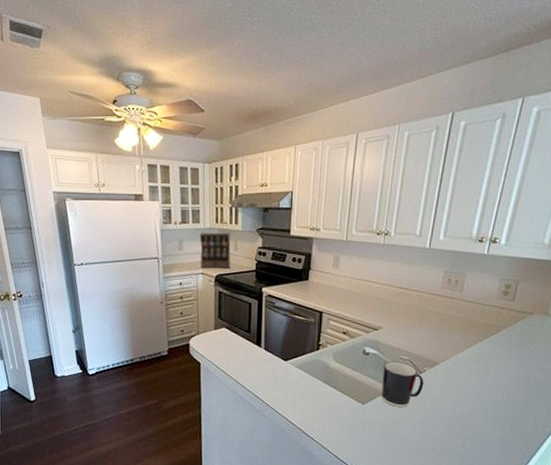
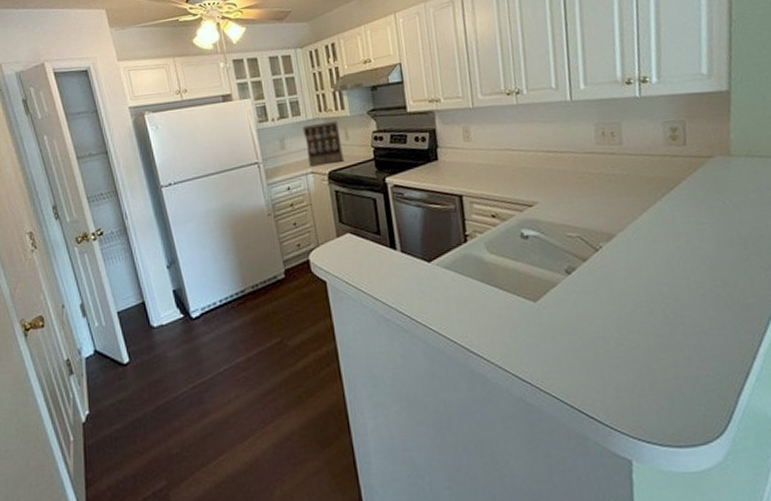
mug: present [381,361,424,407] -> none [549,240,605,299]

